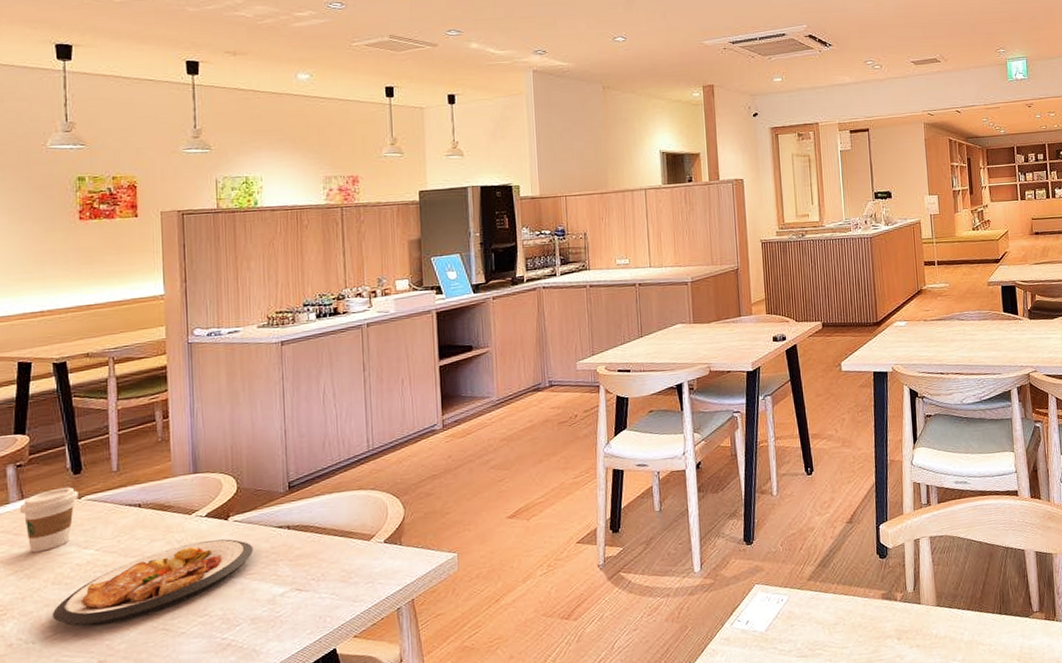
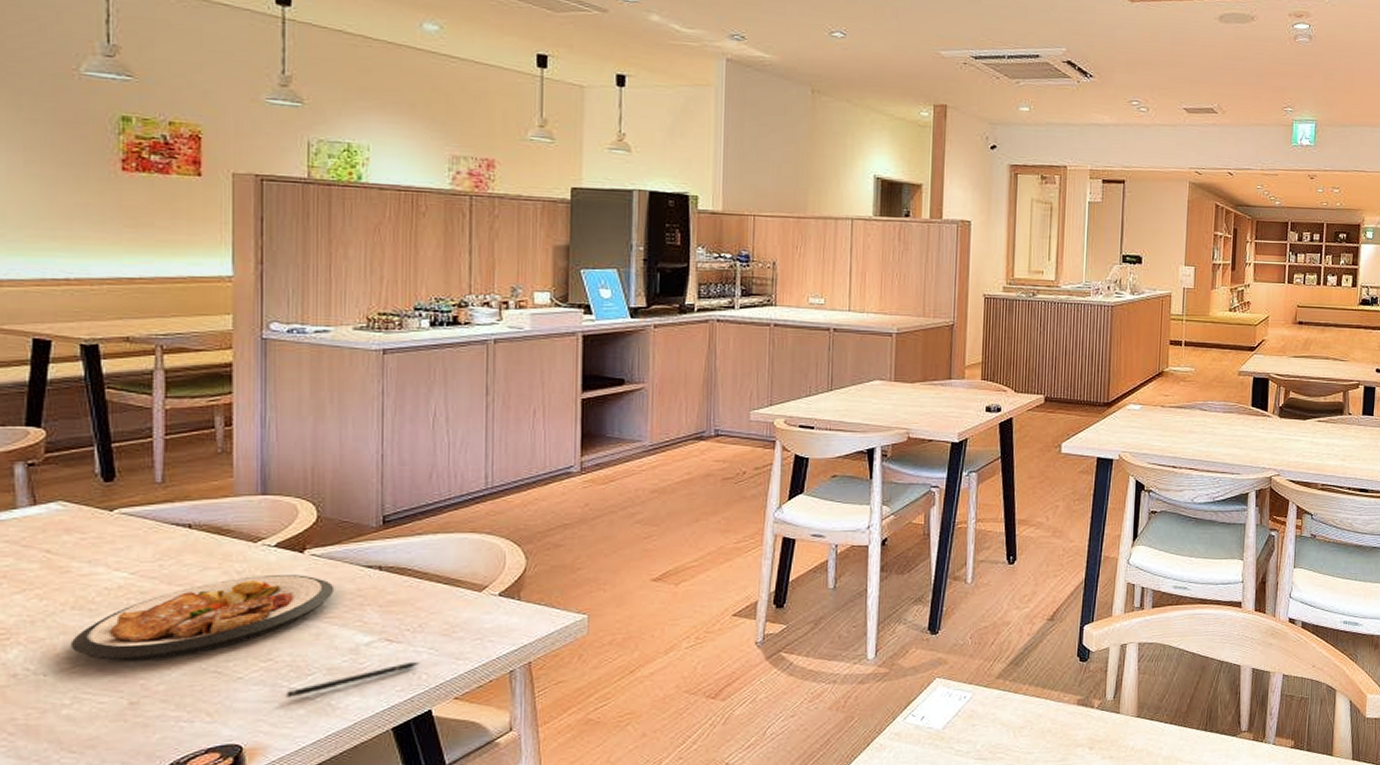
coffee cup: present [19,486,78,553] -> none [30,495,109,570]
pen: none [219,606,325,648] -> present [286,661,421,699]

